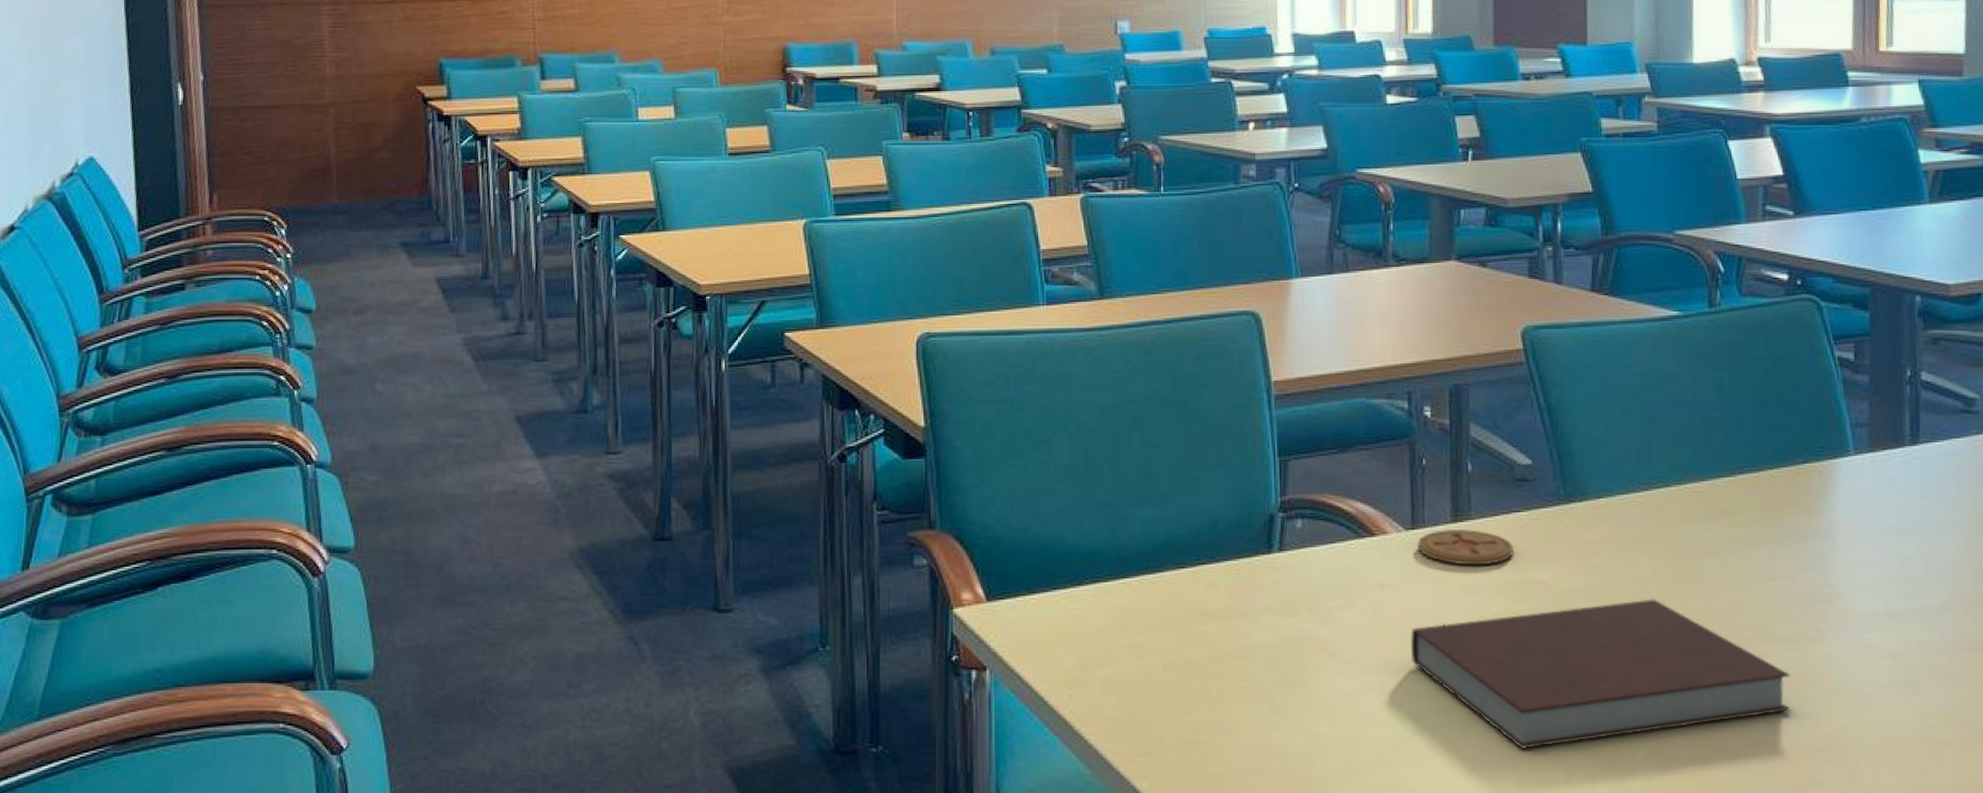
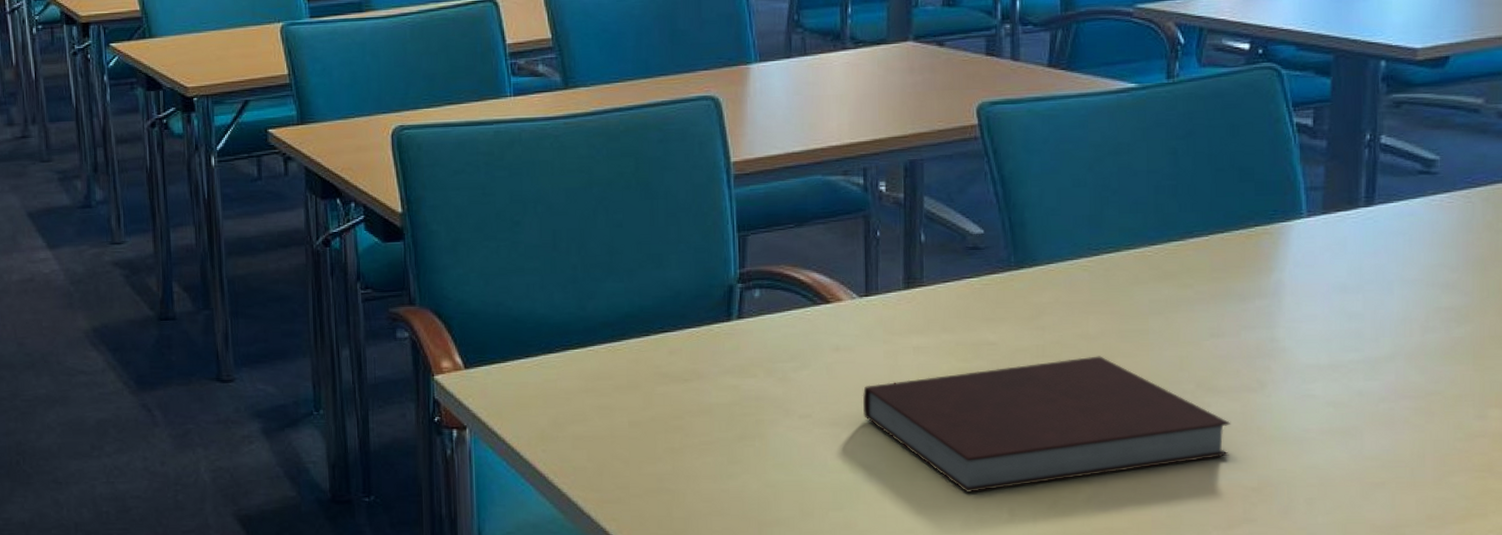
coaster: present [1417,528,1513,565] -> none [871,294,964,328]

